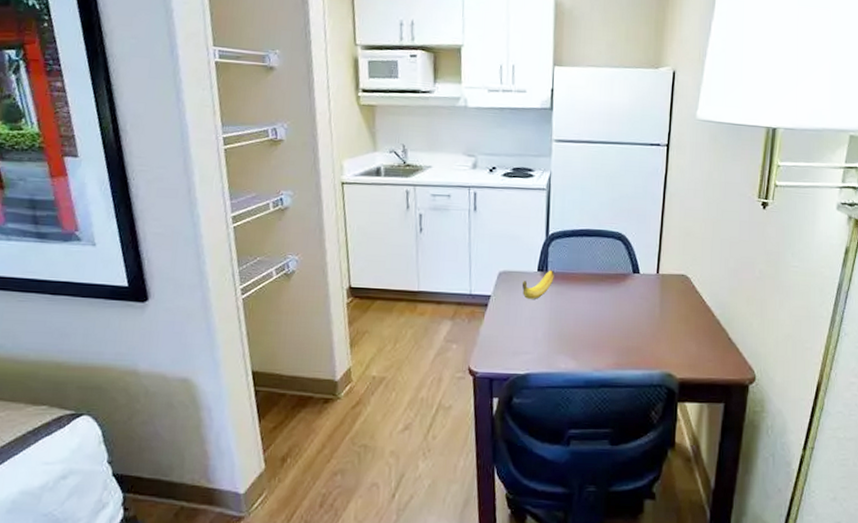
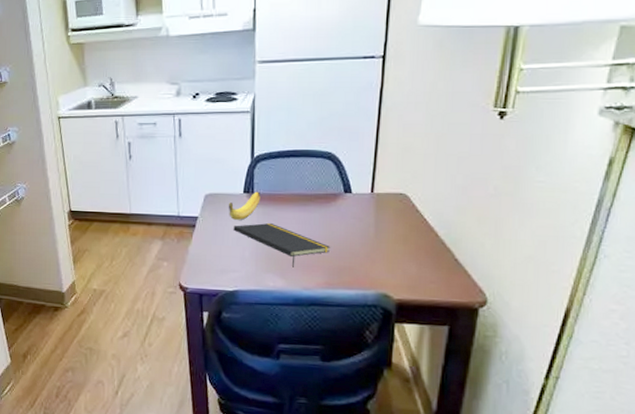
notepad: none [526,303,620,348] -> present [233,223,331,267]

